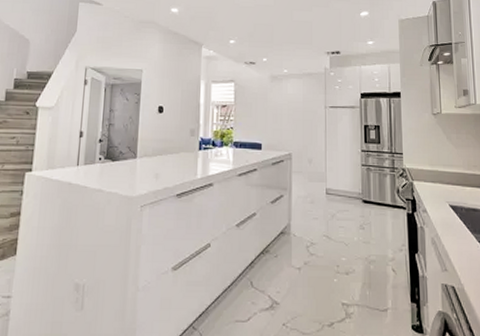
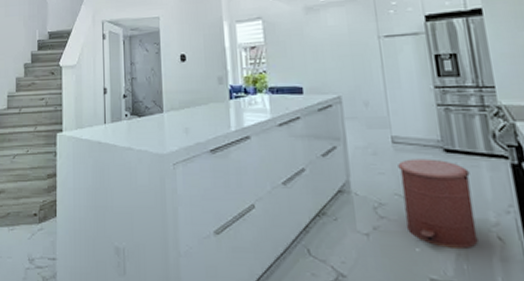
trash can: none [328,207,379,278] -> present [398,158,478,249]

